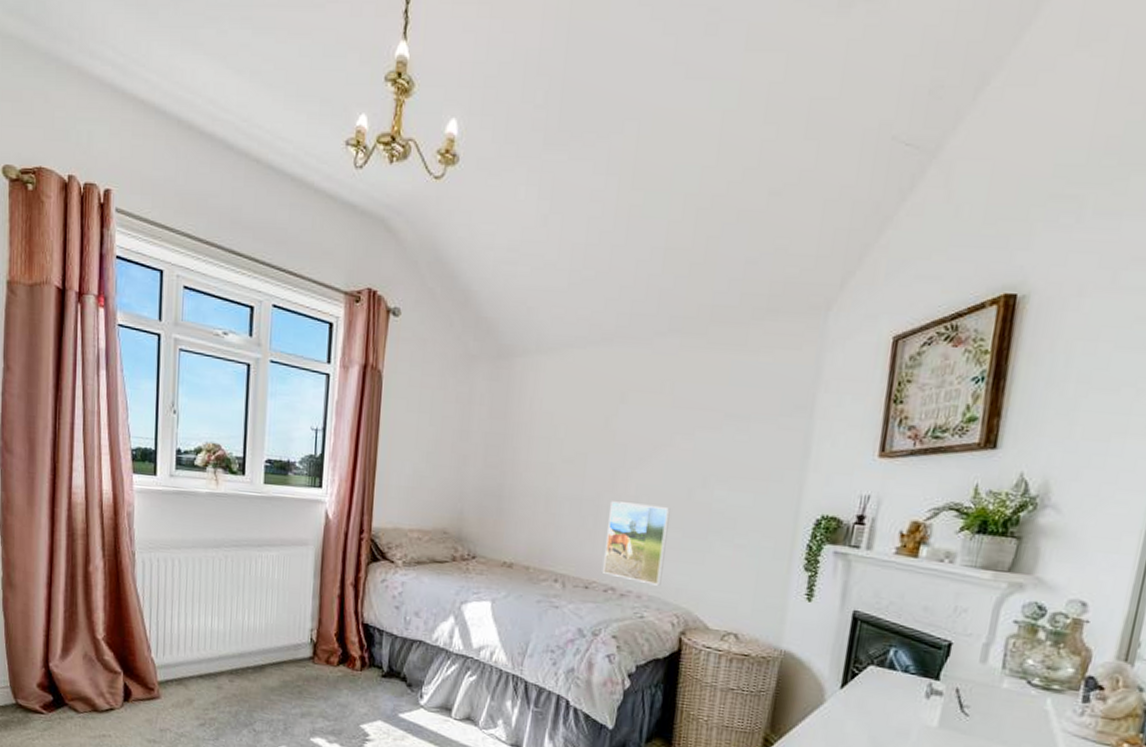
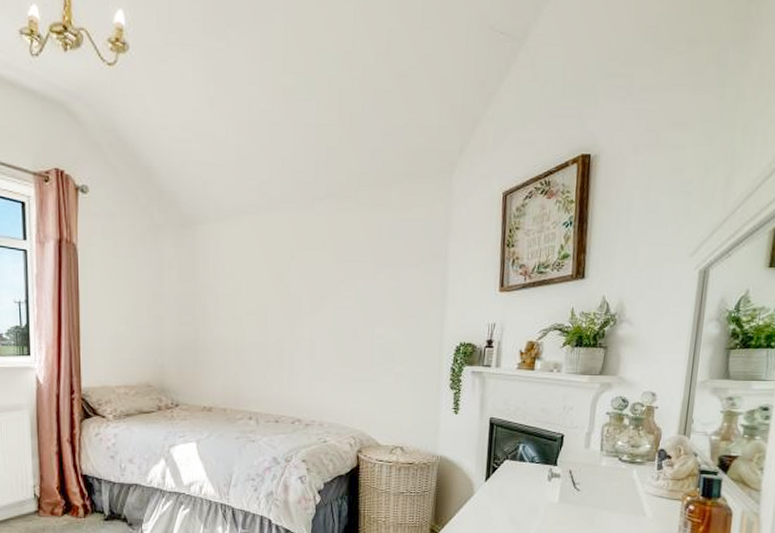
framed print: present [603,501,671,586] -> none [290,345,341,414]

